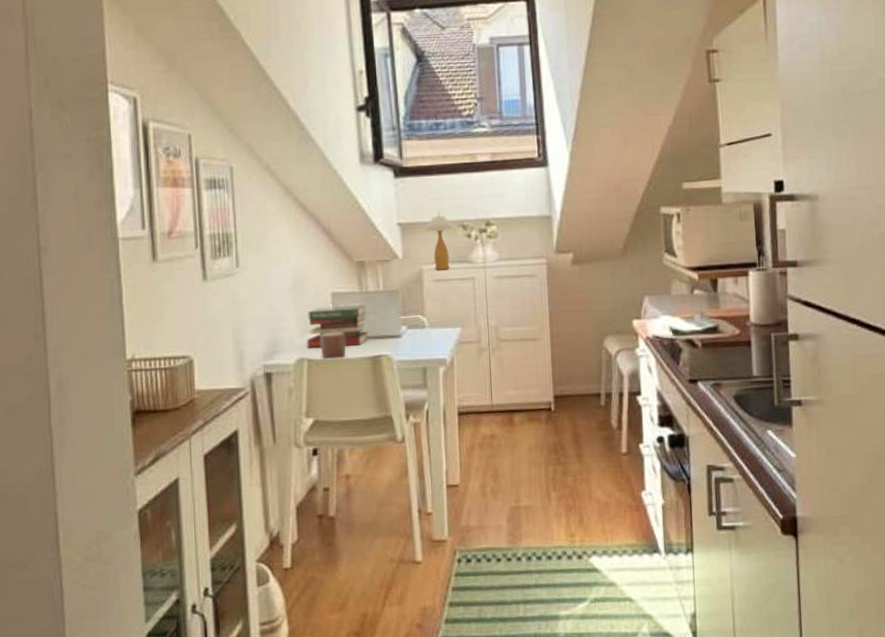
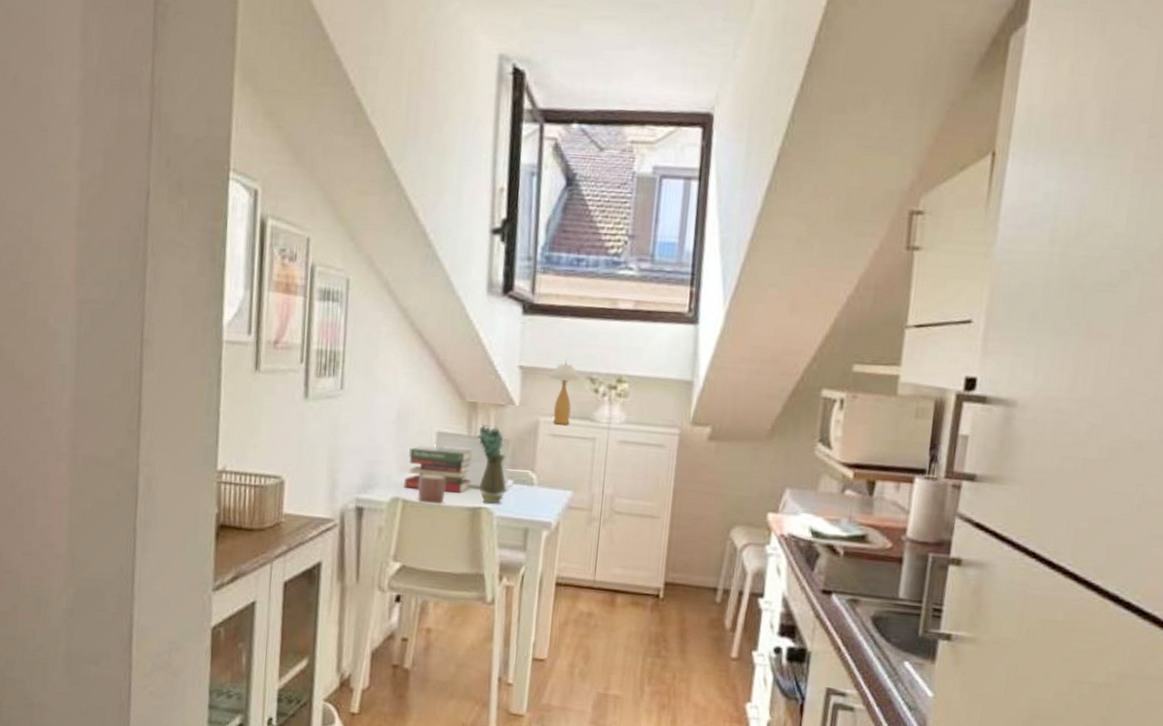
vase: none [368,279,402,351] -> present [476,424,507,504]

